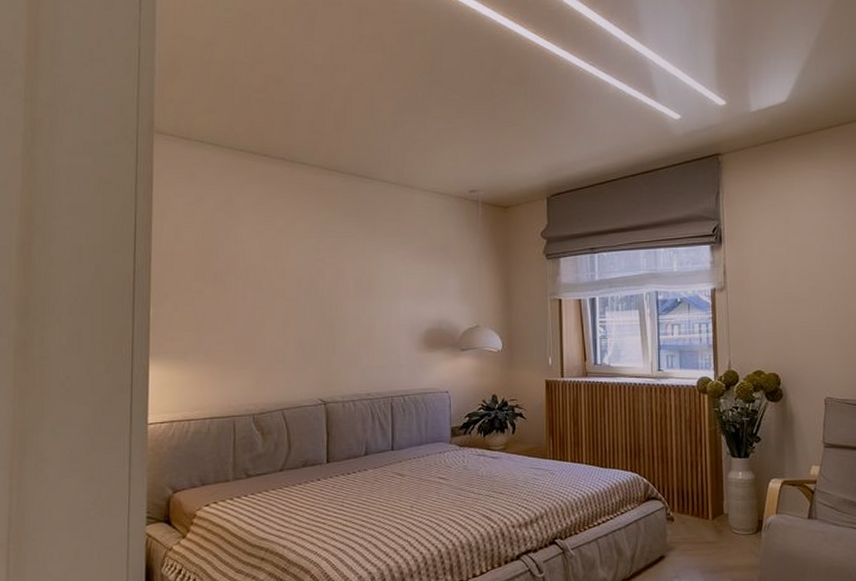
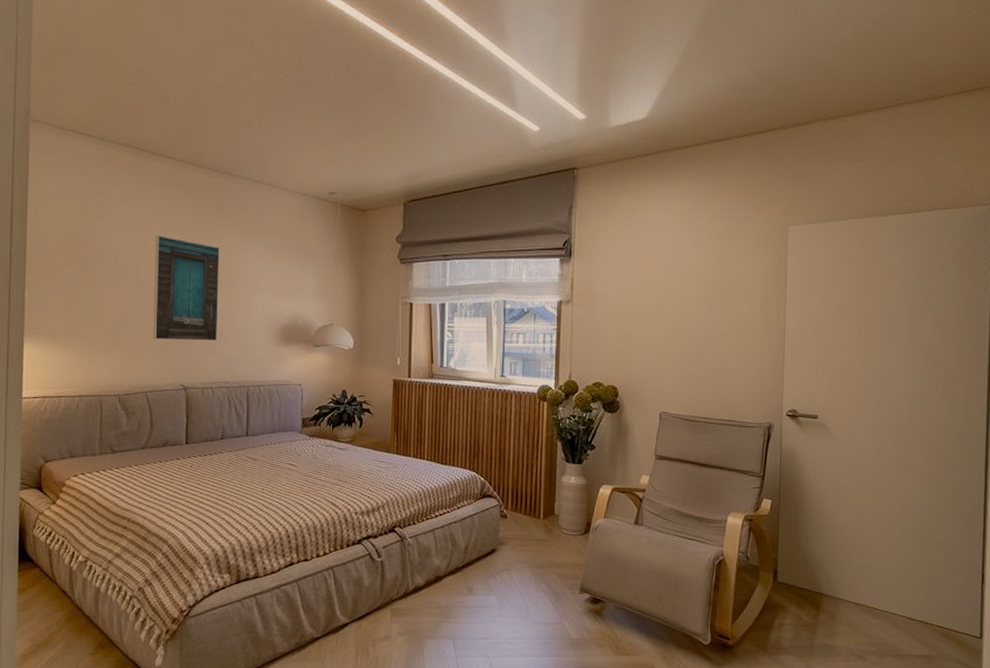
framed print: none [288,244,358,353] -> present [153,235,220,341]

